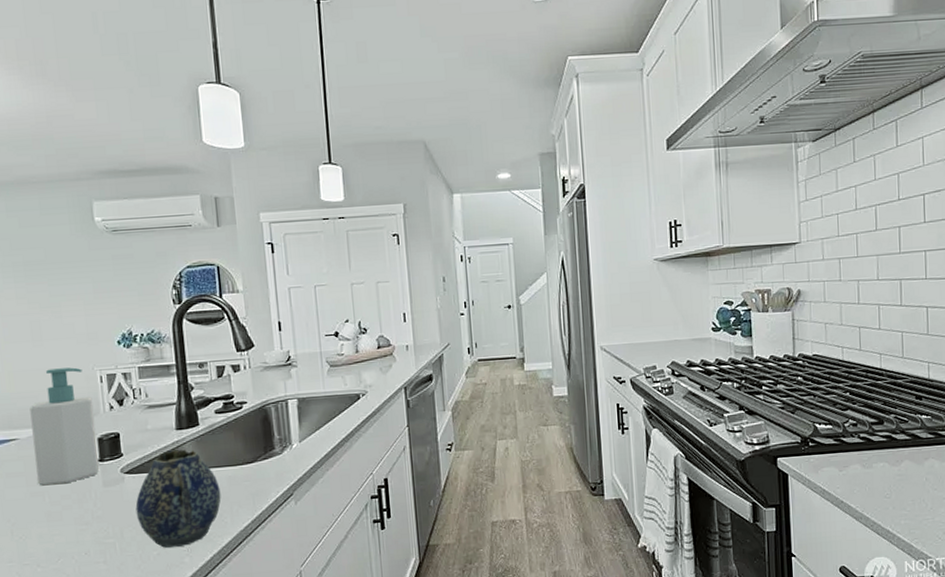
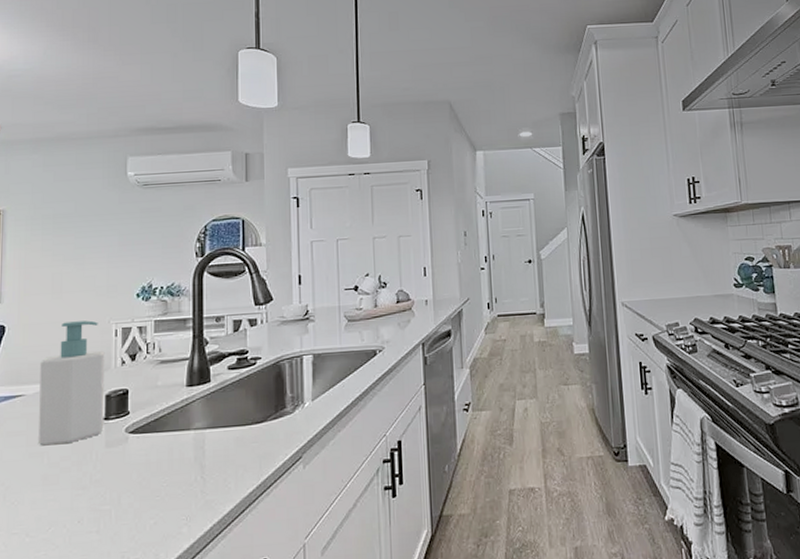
teapot: present [135,449,221,548] -> none [136,407,227,516]

